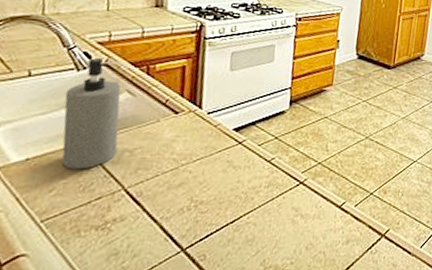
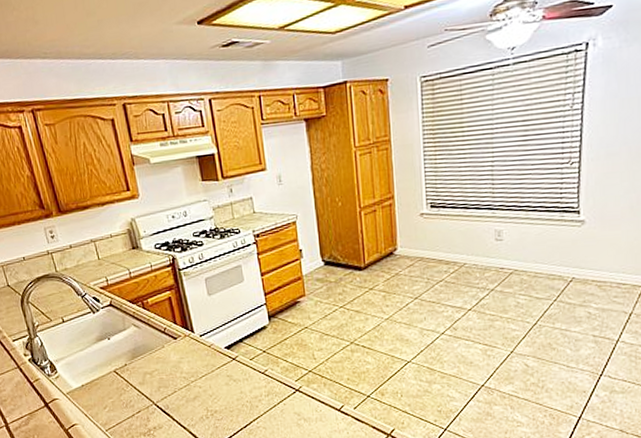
soap dispenser: present [61,58,129,170] -> none [91,301,141,391]

